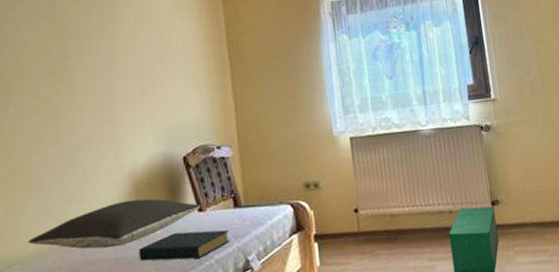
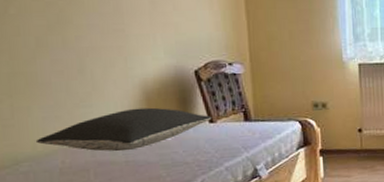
hardback book: present [139,229,230,261] -> none [150,140,240,166]

